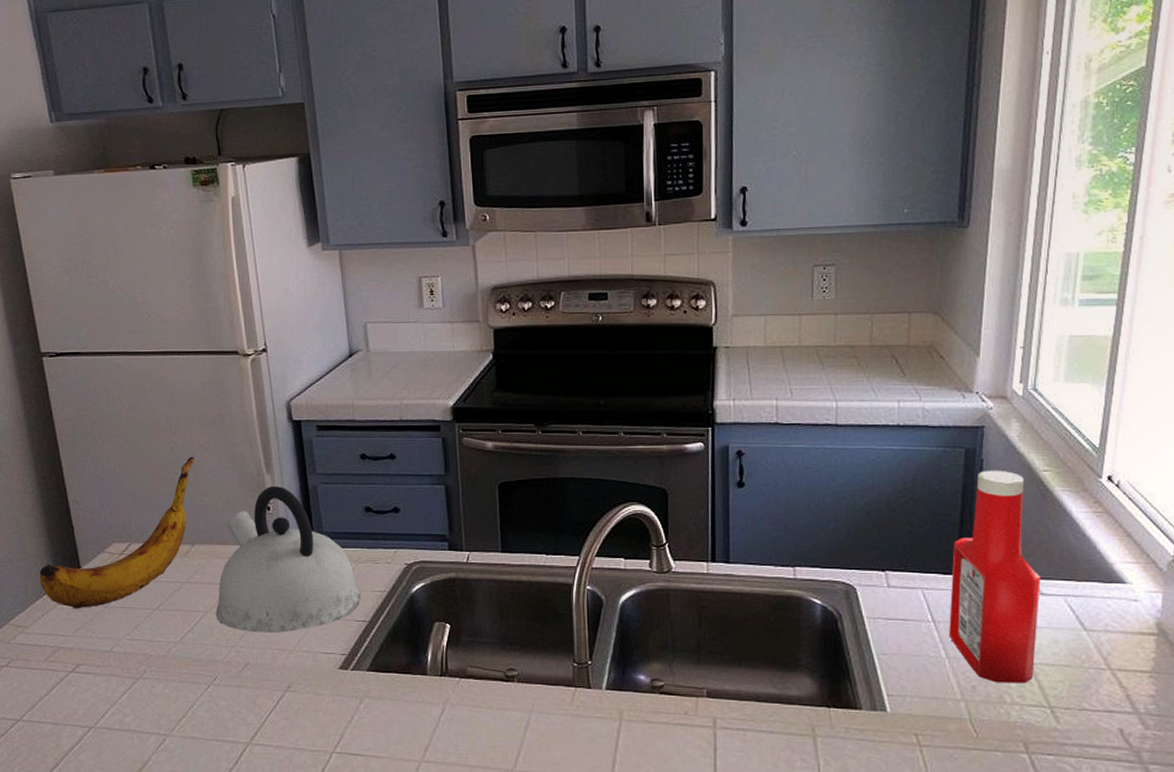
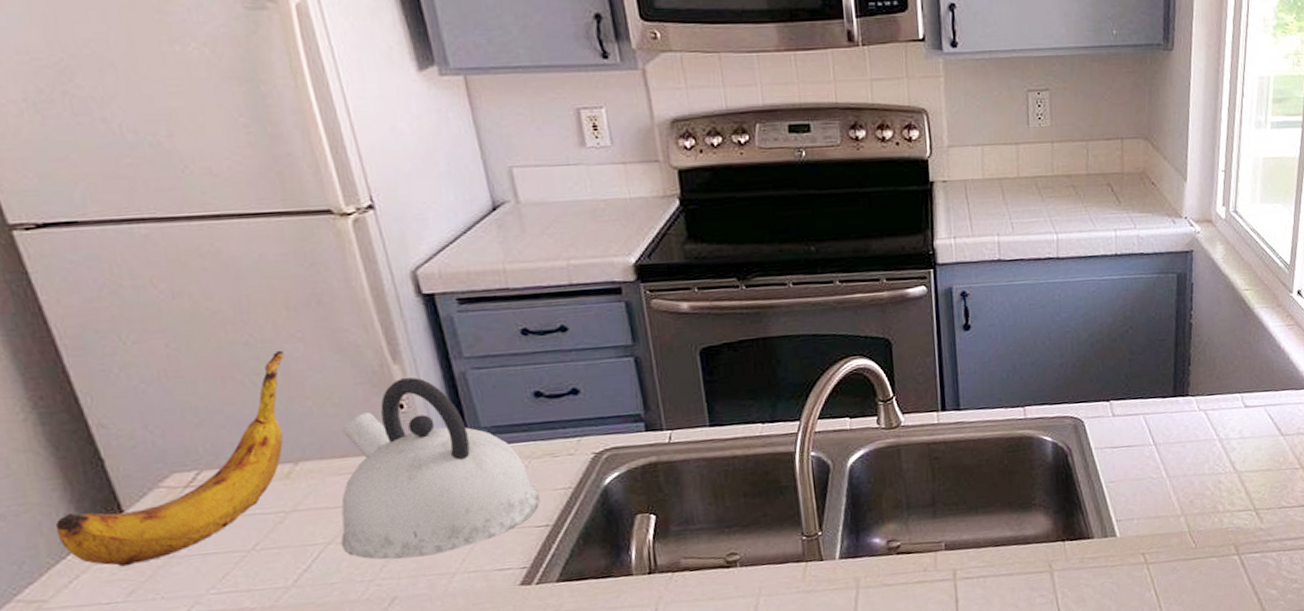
ketchup bottle: present [949,470,1041,684] -> none [1168,292,1245,495]

